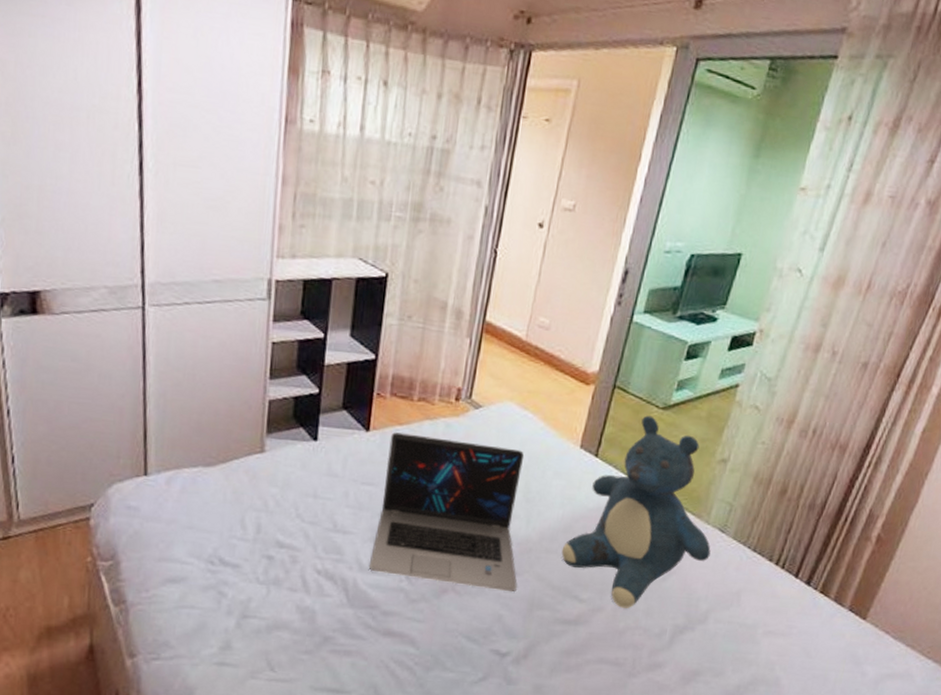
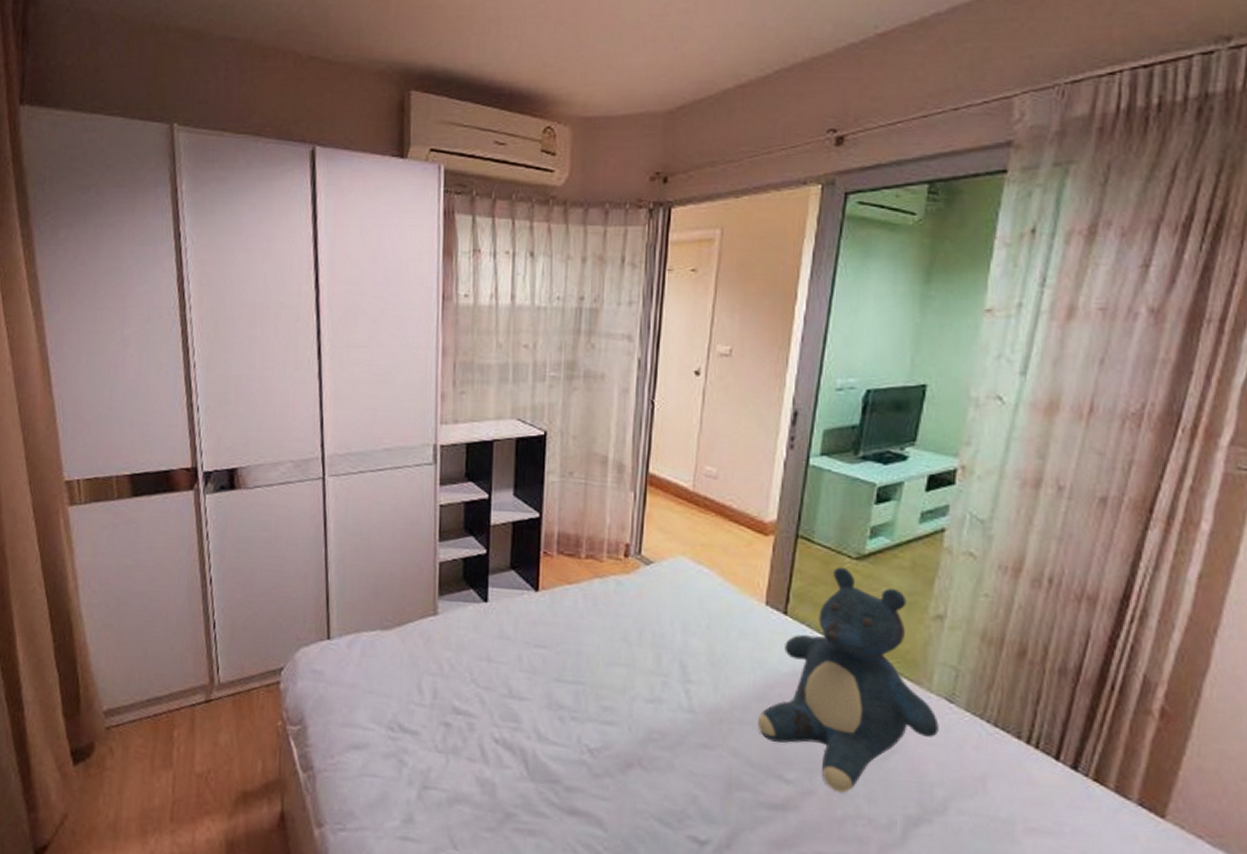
laptop: present [368,432,525,592] -> none [547,592,710,769]

